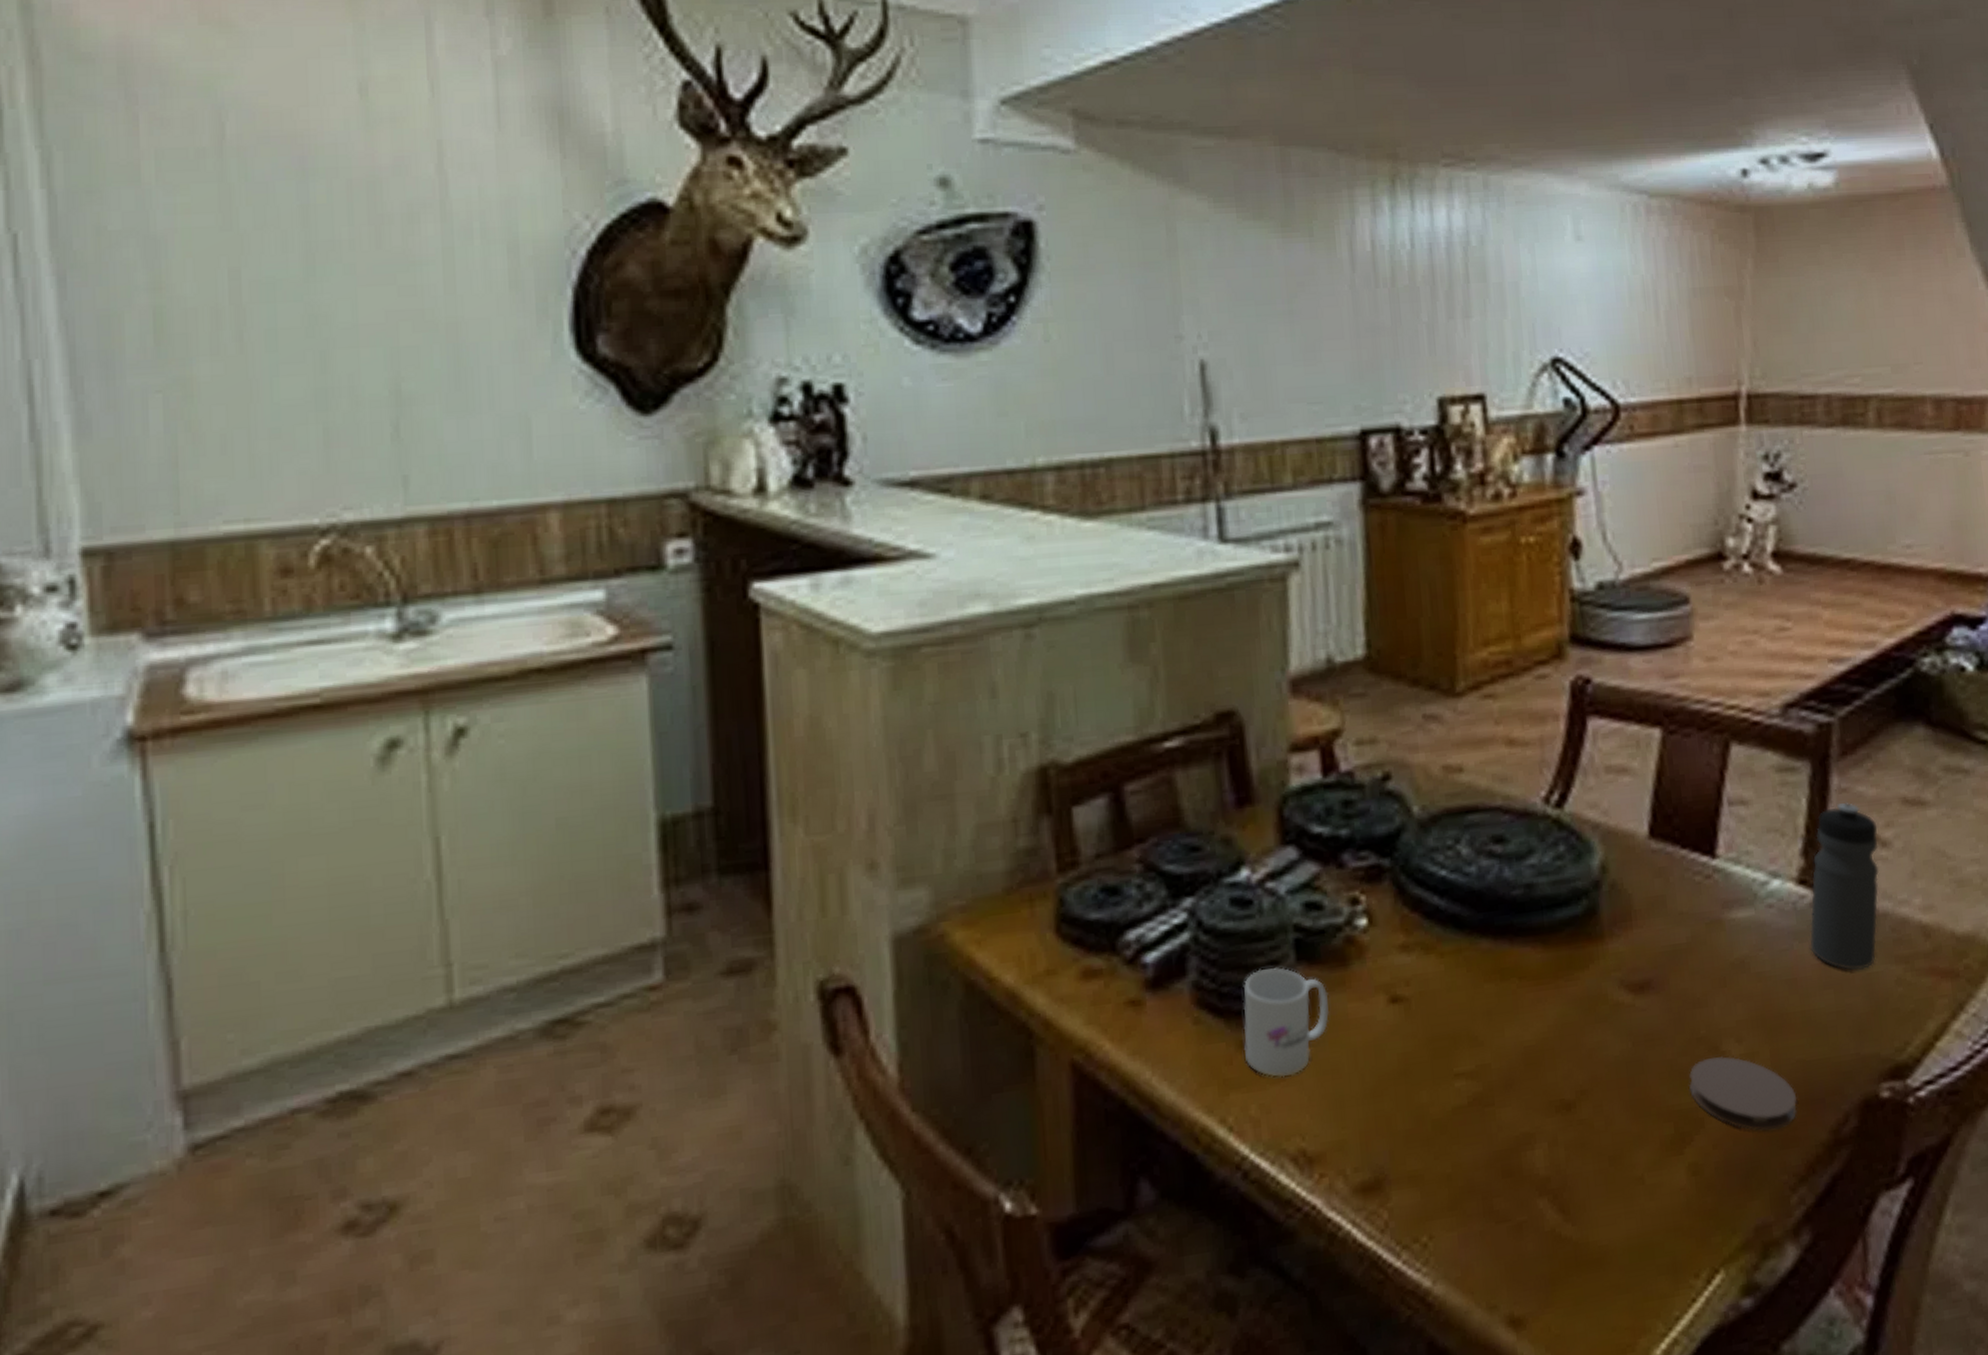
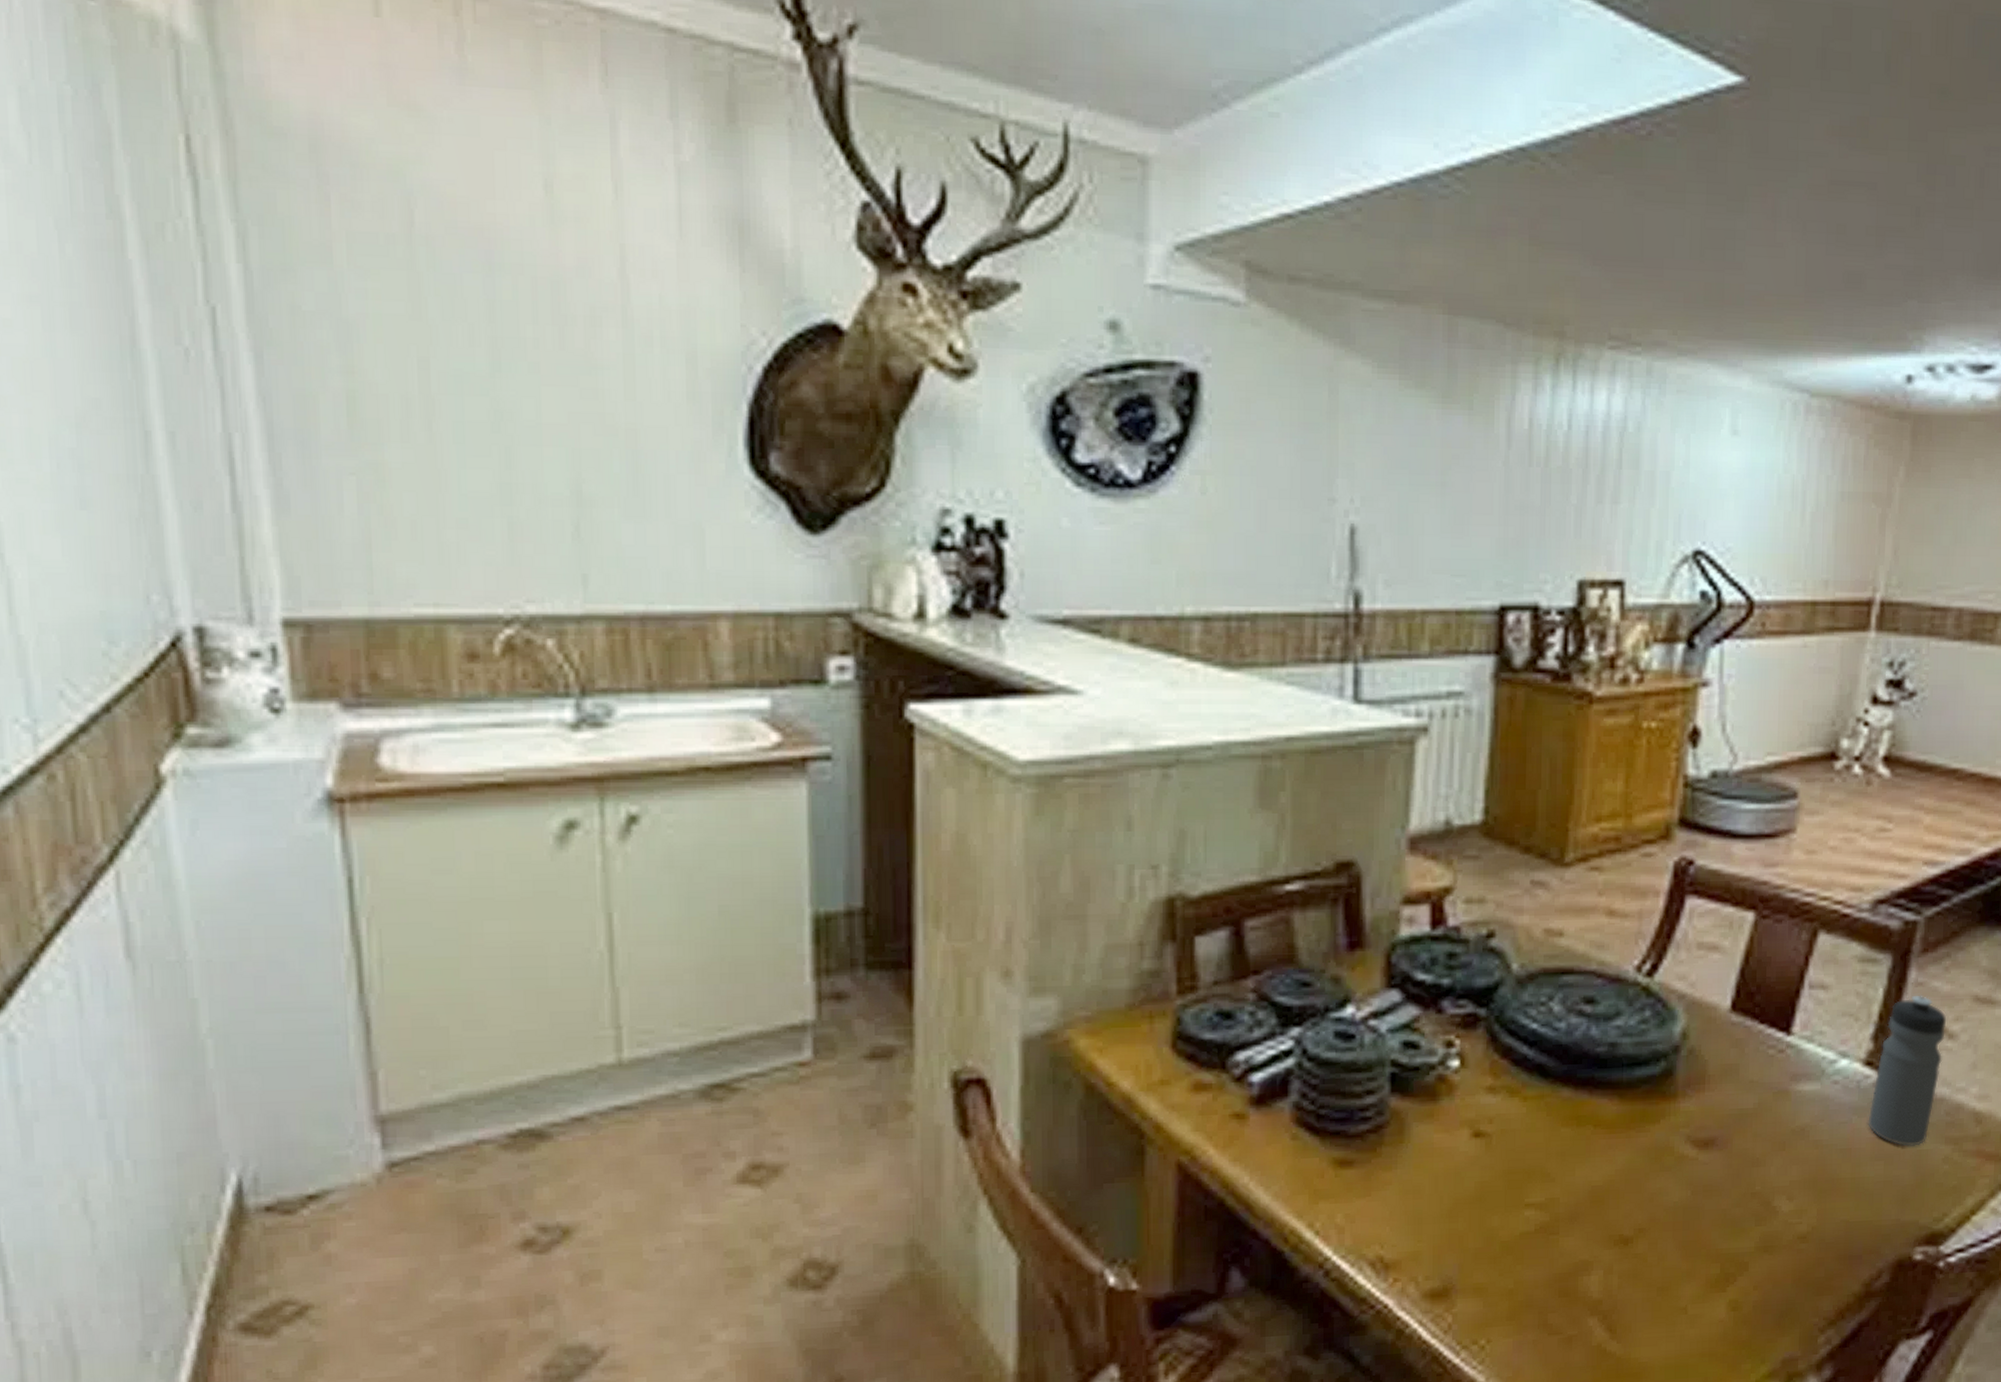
mug: present [1243,967,1330,1078] -> none [1335,1096,1417,1193]
coaster: present [1689,1056,1797,1131] -> none [1739,1211,1837,1279]

